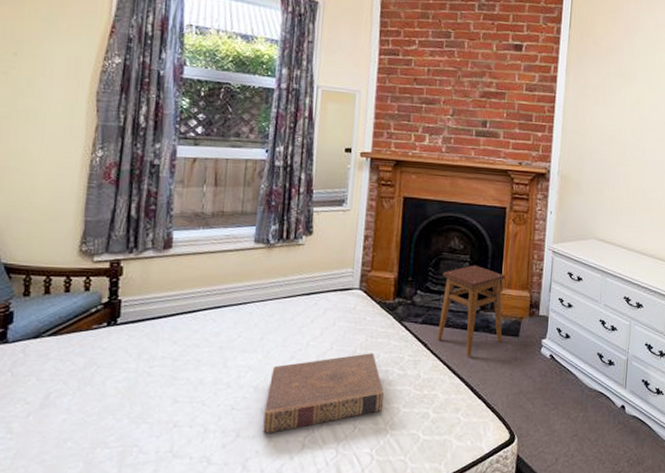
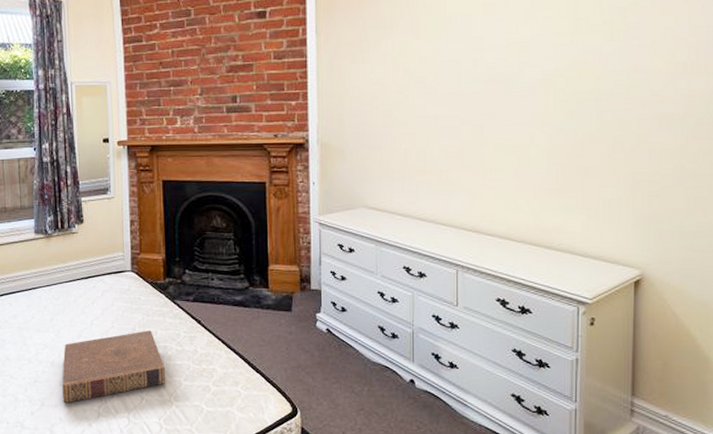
stool: present [437,264,506,357] -> none [209,242,275,332]

